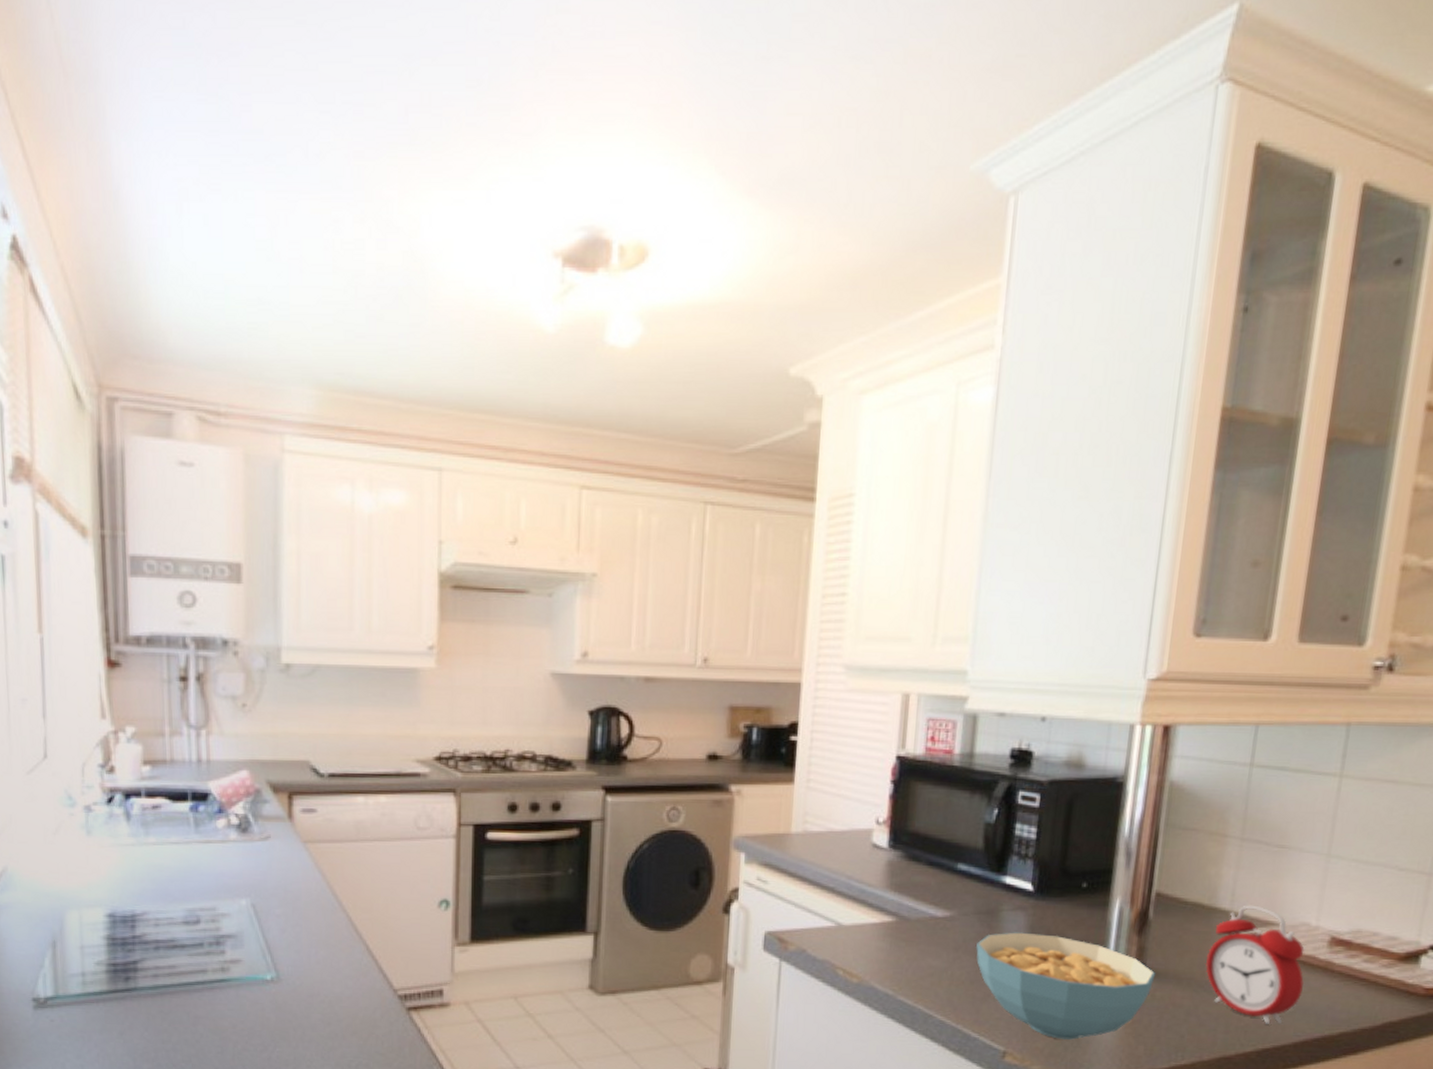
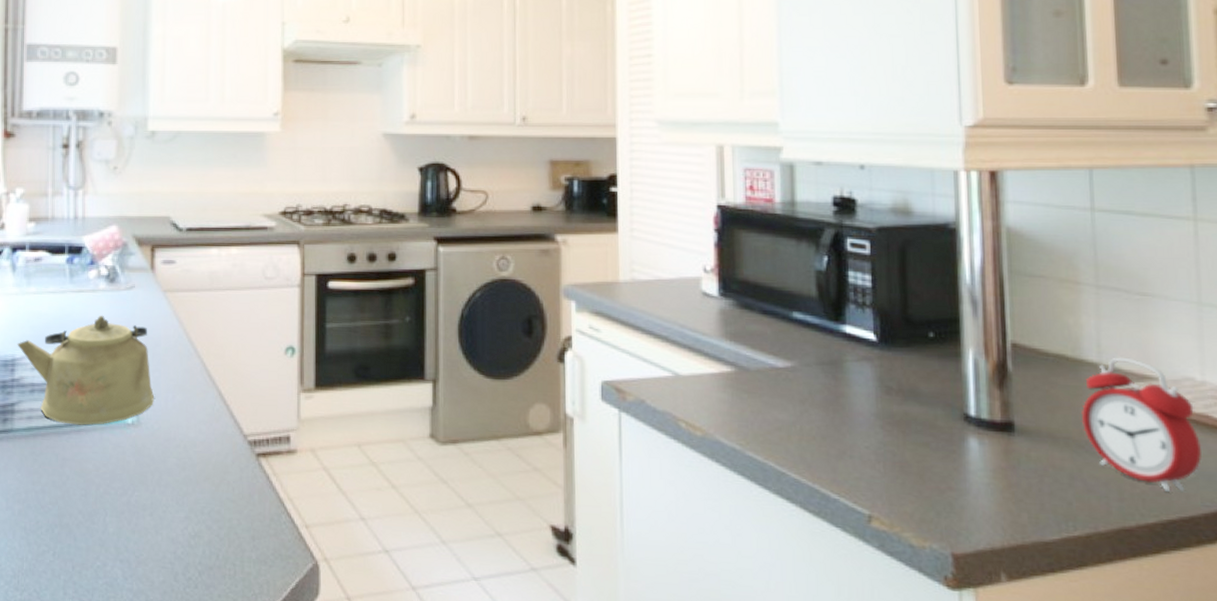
kettle: none [136,867,296,983] -> present [17,315,155,425]
cereal bowl: present [976,932,1156,1040] -> none [824,384,1027,504]

